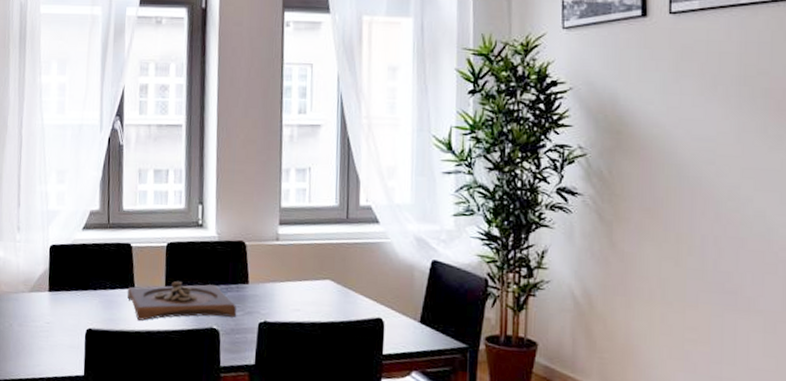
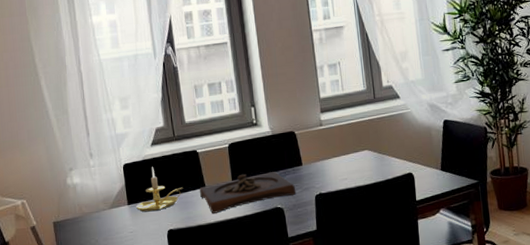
candle holder: none [56,253,110,305] -> present [135,167,183,212]

